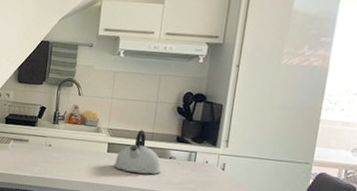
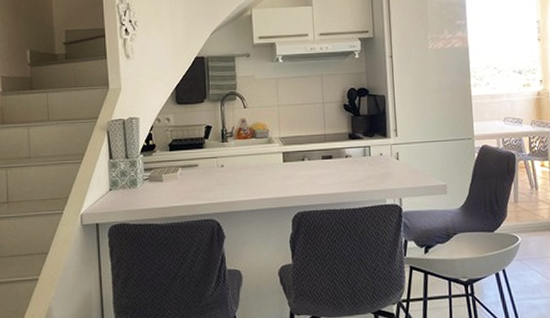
kettle: present [113,130,161,175] -> none [292,133,340,179]

